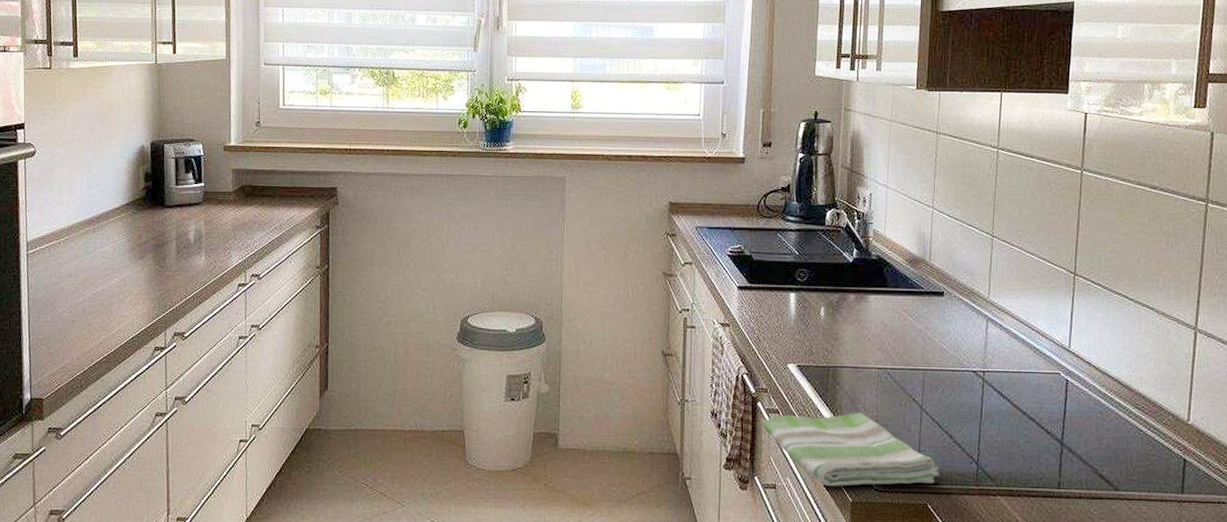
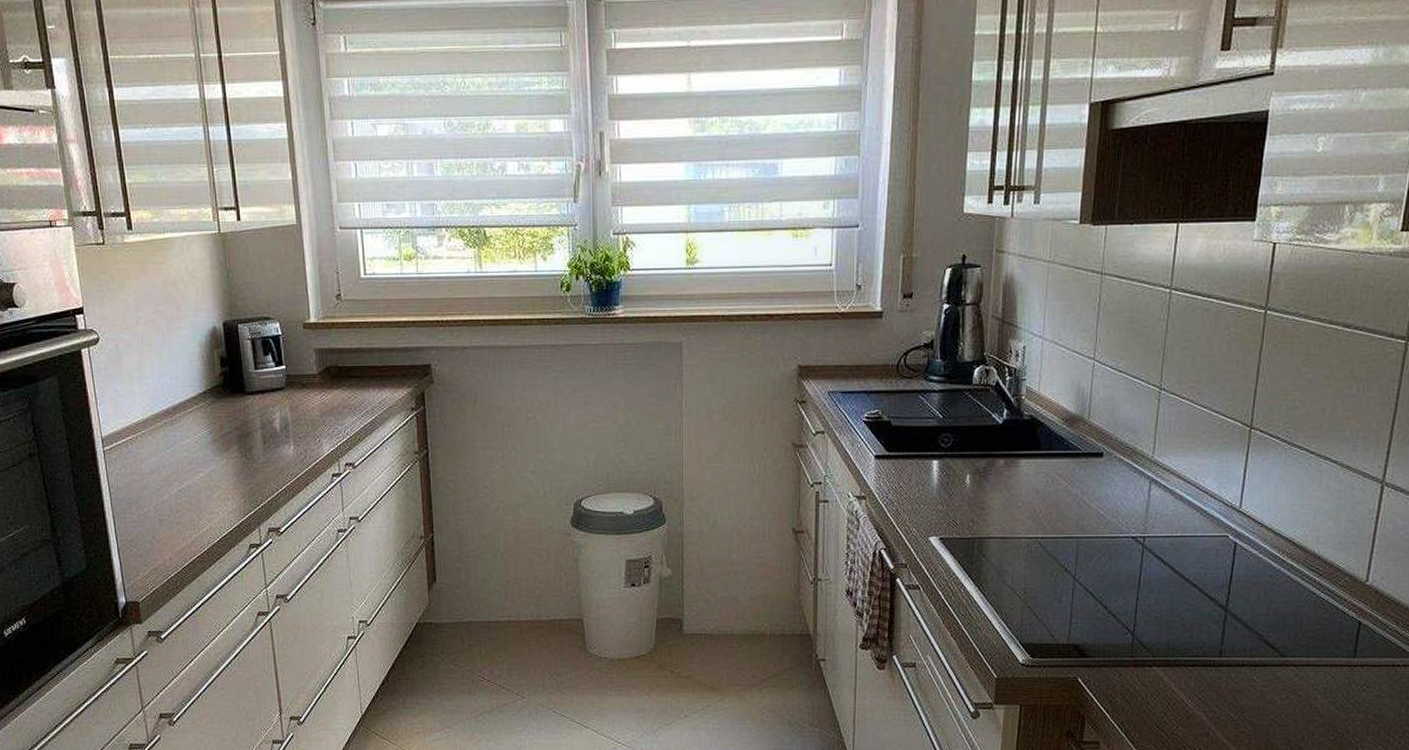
dish towel: present [762,412,939,486] -> none [901,585,1092,662]

